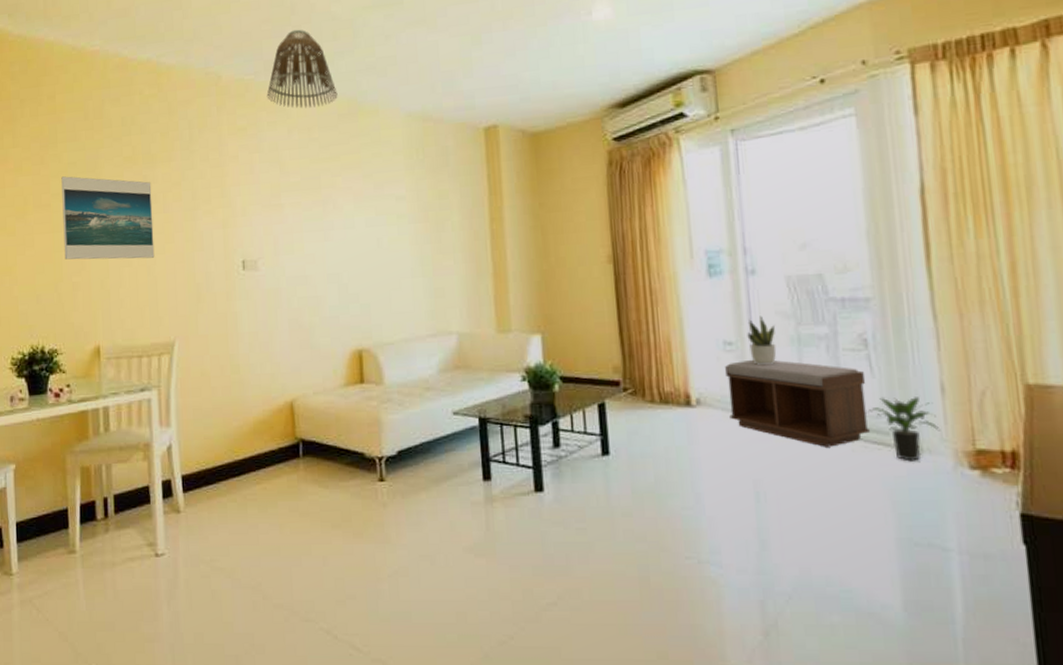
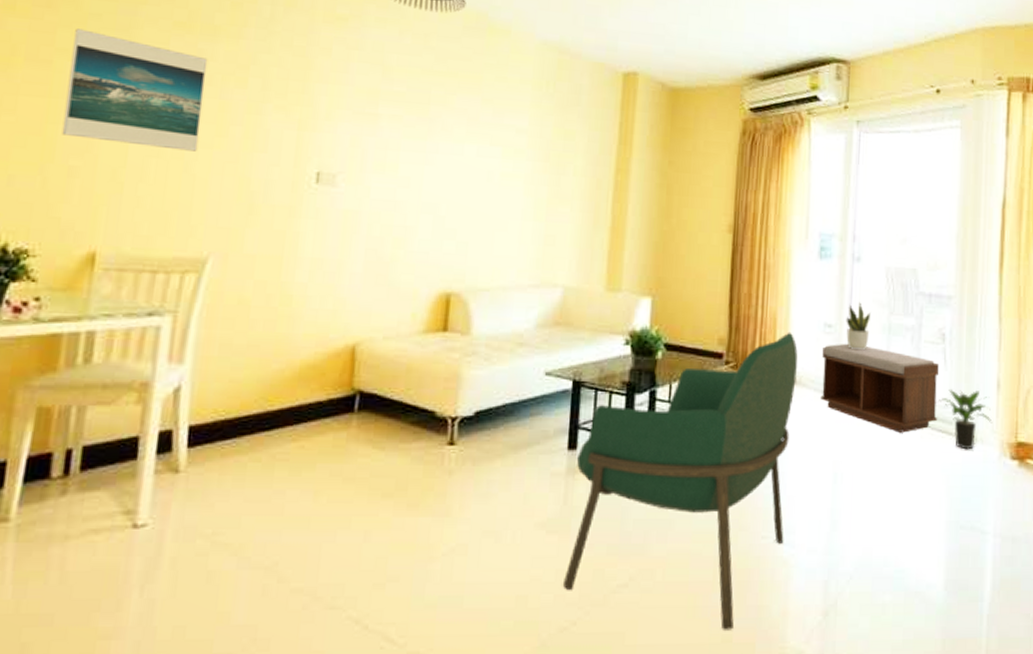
armchair: none [492,353,710,648] -> present [563,332,798,630]

